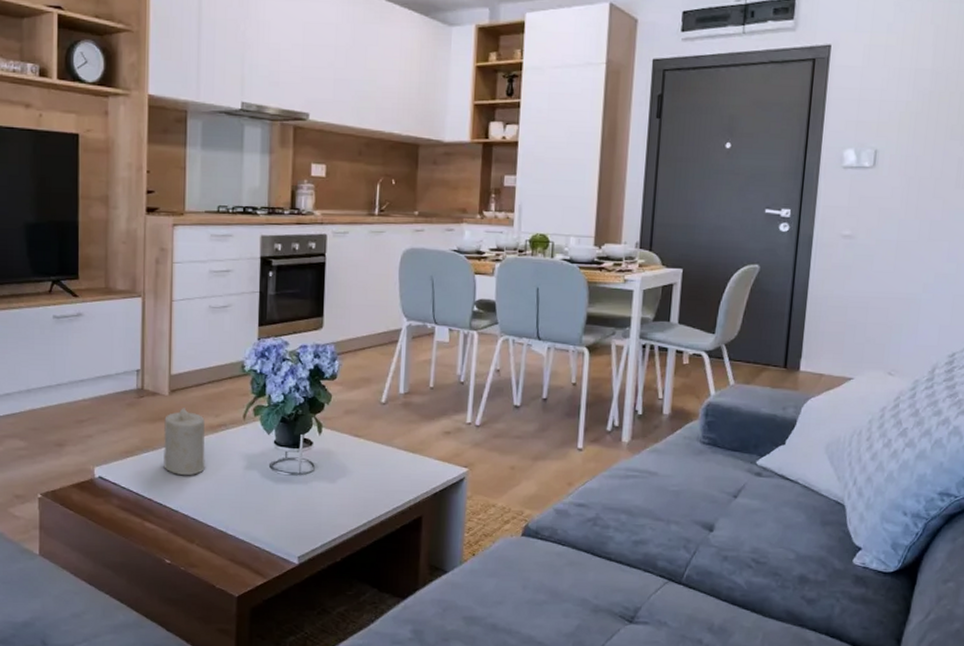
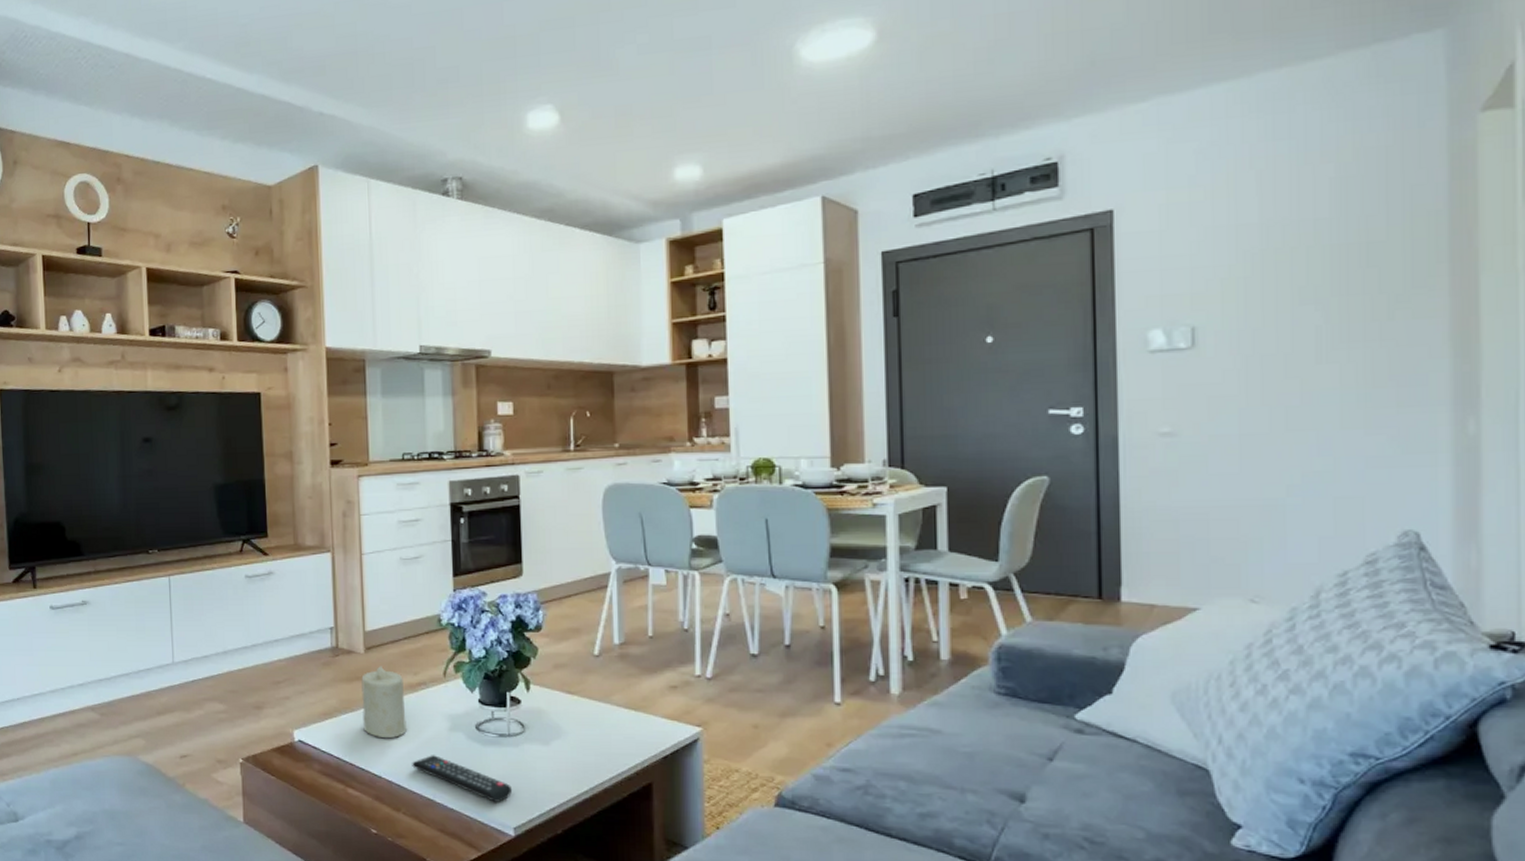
remote control: none [208,491,300,534] -> present [412,755,513,802]

